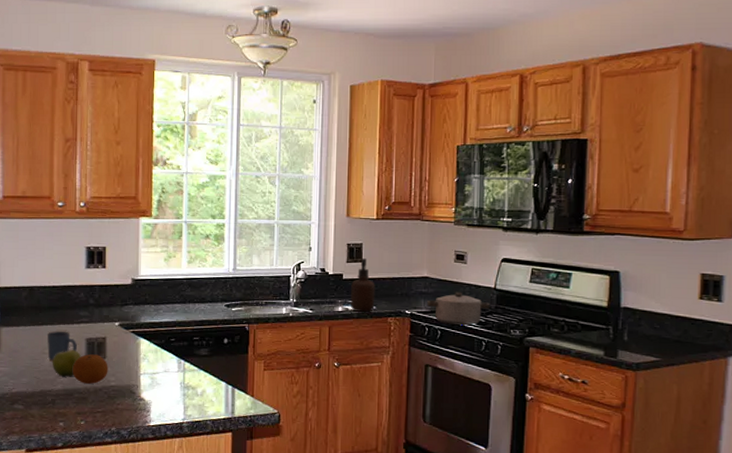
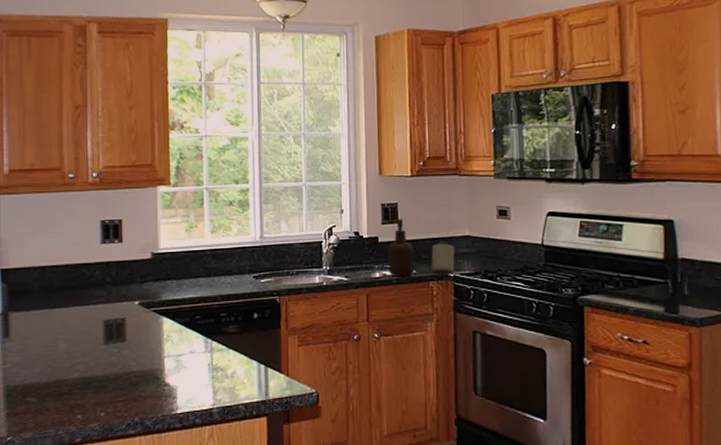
mug: present [47,331,77,361] -> none [62,314,94,347]
fruit: present [53,349,81,377] -> none [68,333,99,364]
fruit: present [72,354,108,384] -> none [89,338,129,370]
canister: none [382,281,421,314] -> present [422,241,464,277]
cooking pot: present [427,292,490,326] -> none [471,250,539,287]

